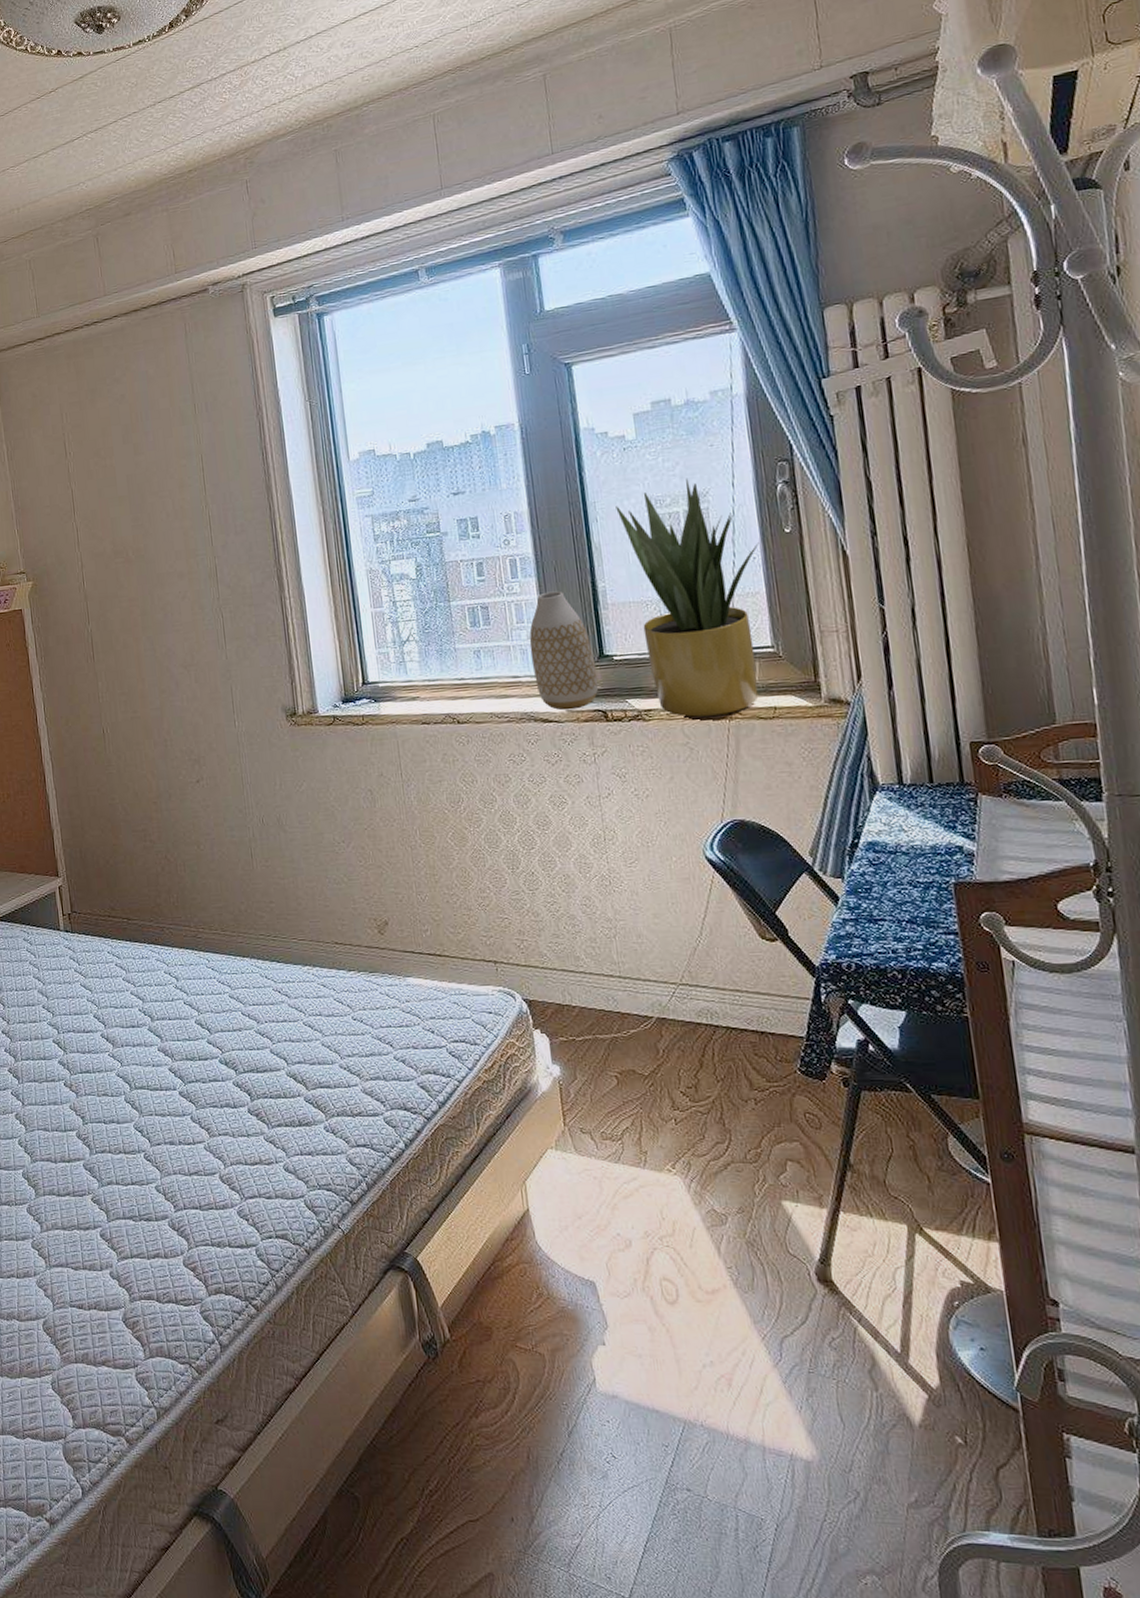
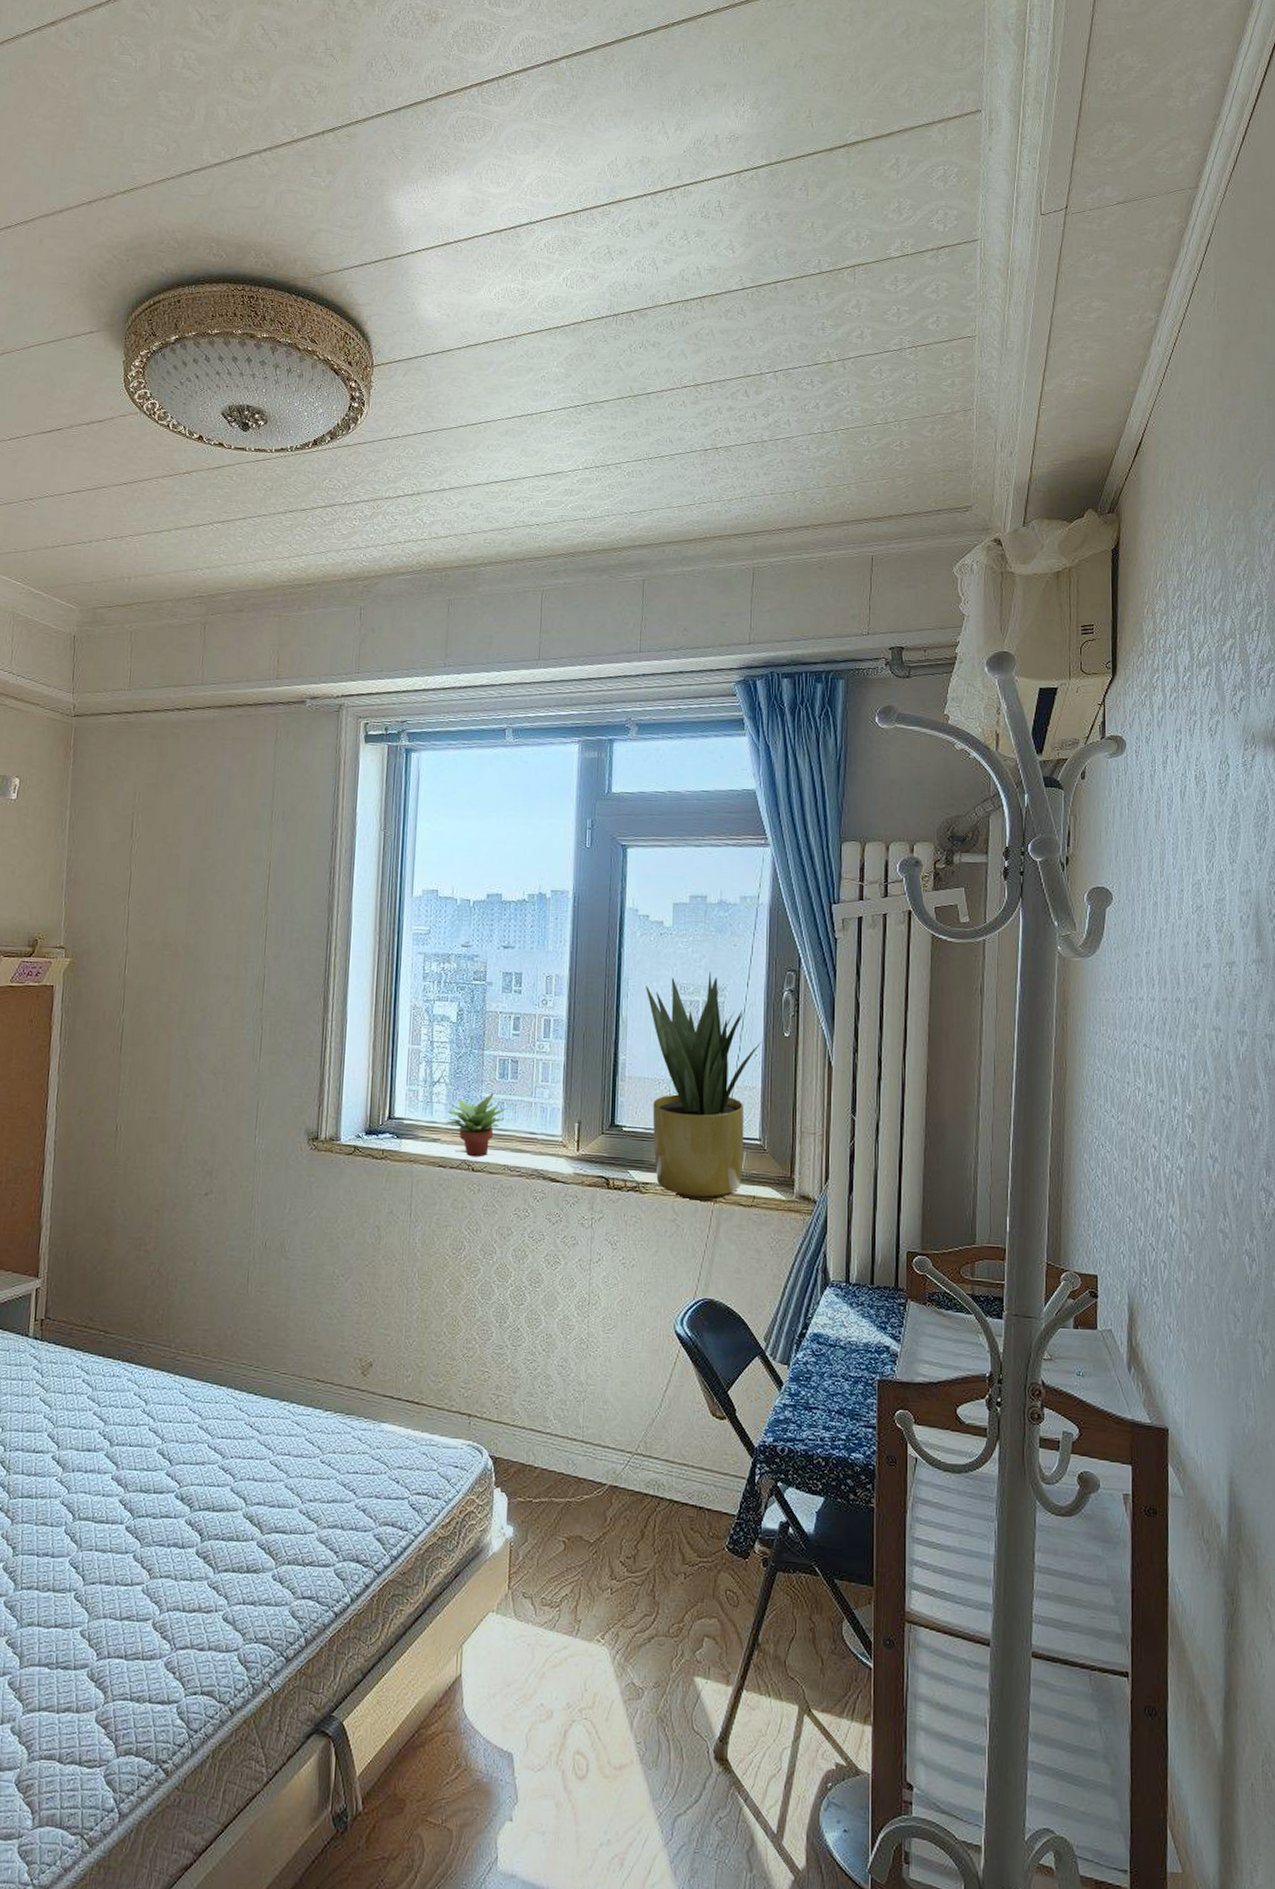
succulent plant: none [422,643,484,710] -> present [446,1093,506,1158]
vase: present [529,591,599,711] -> none [549,1056,606,1173]

